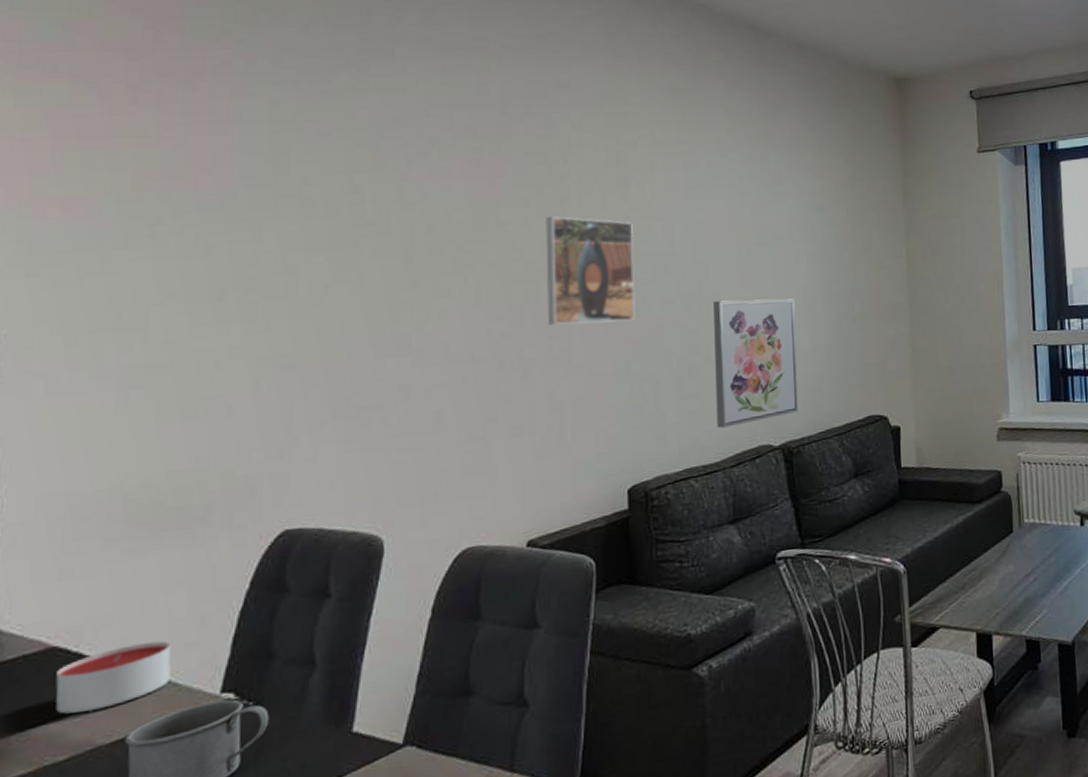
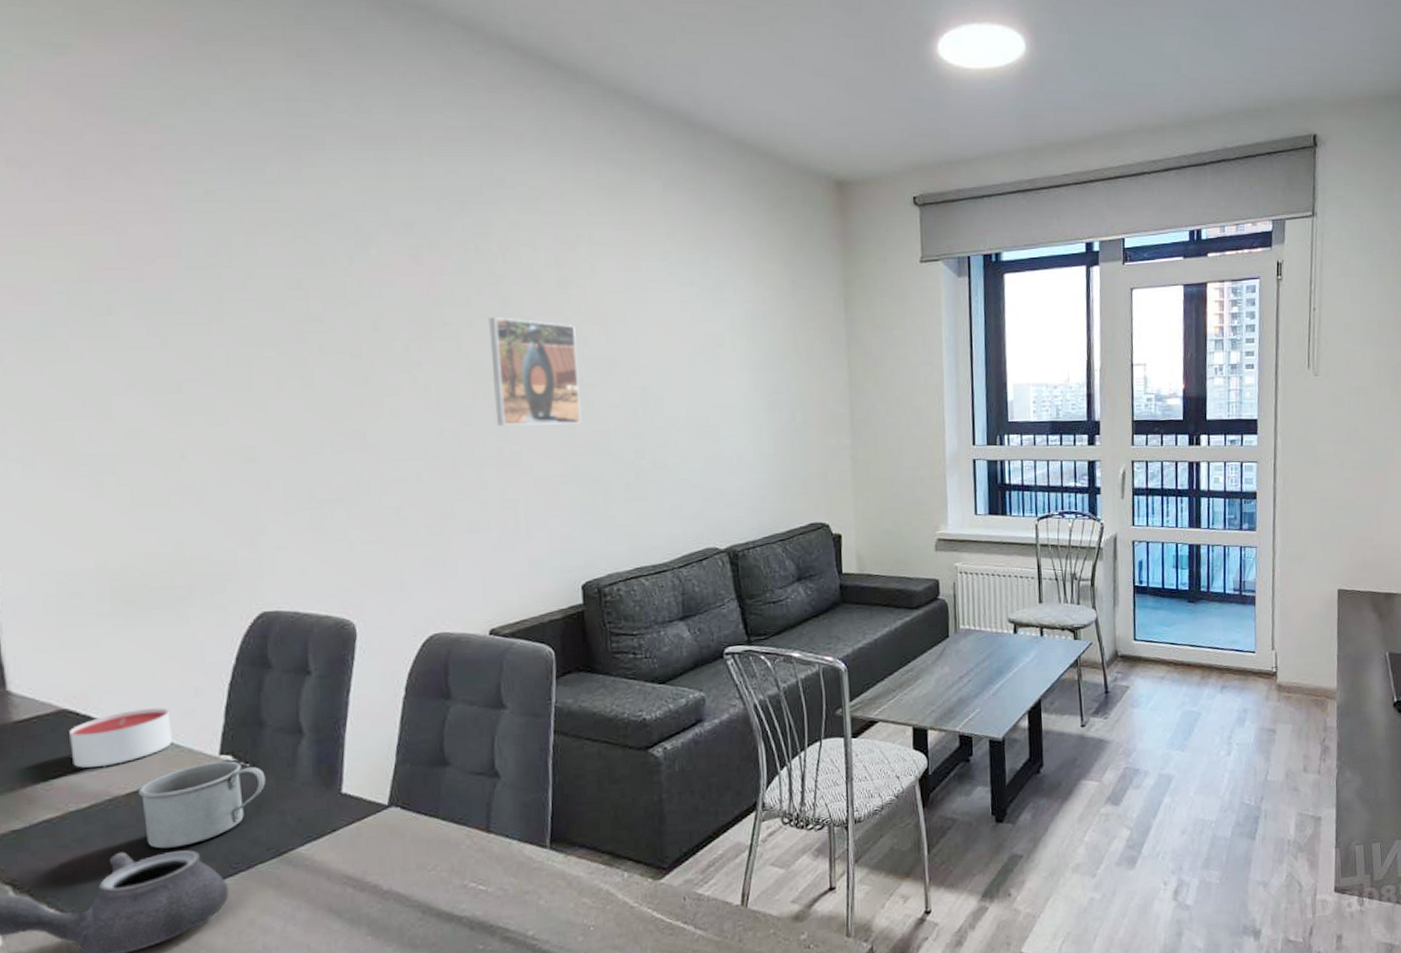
wall art: present [713,298,798,428] -> none [657,406,742,530]

